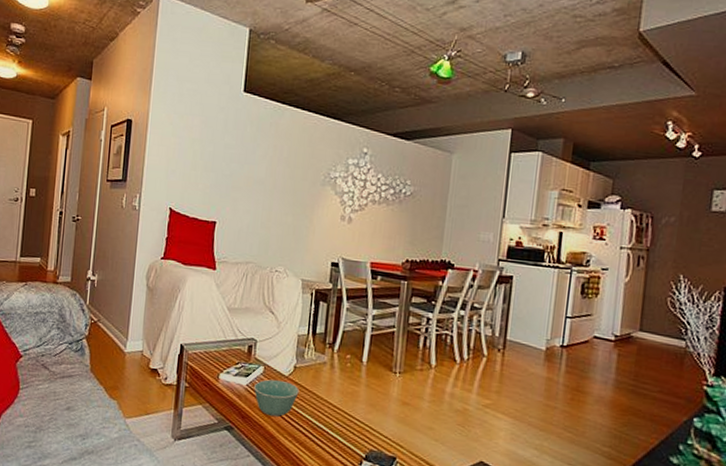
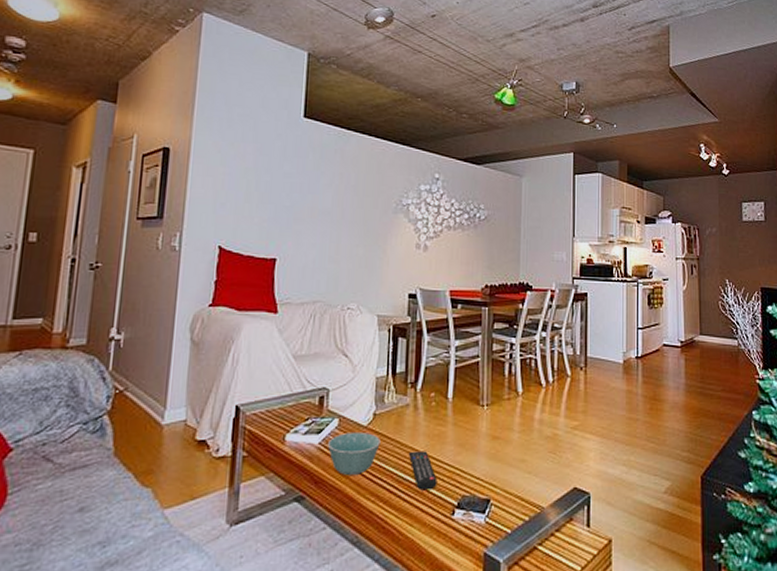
remote control: none [323,403,348,440] -> present [408,451,437,491]

